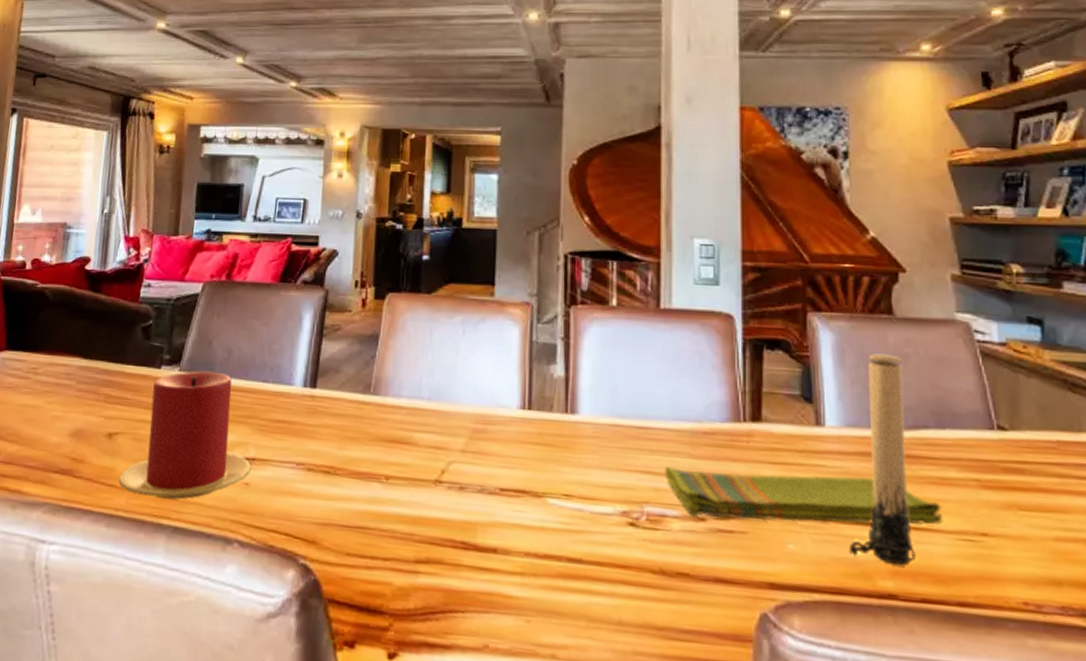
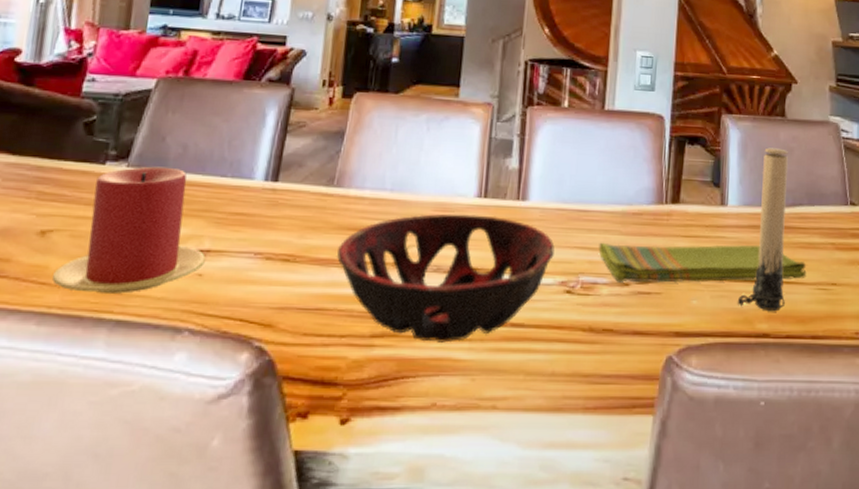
decorative bowl: none [376,427,612,575] -> present [336,213,555,343]

